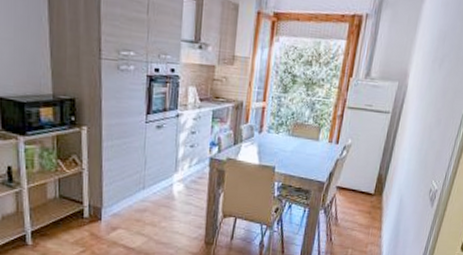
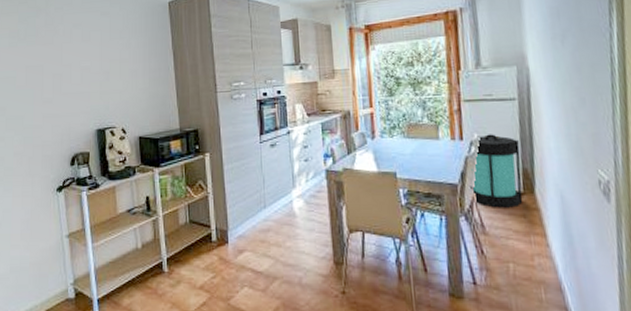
lantern: none [334,141,382,206] -> present [470,134,523,208]

